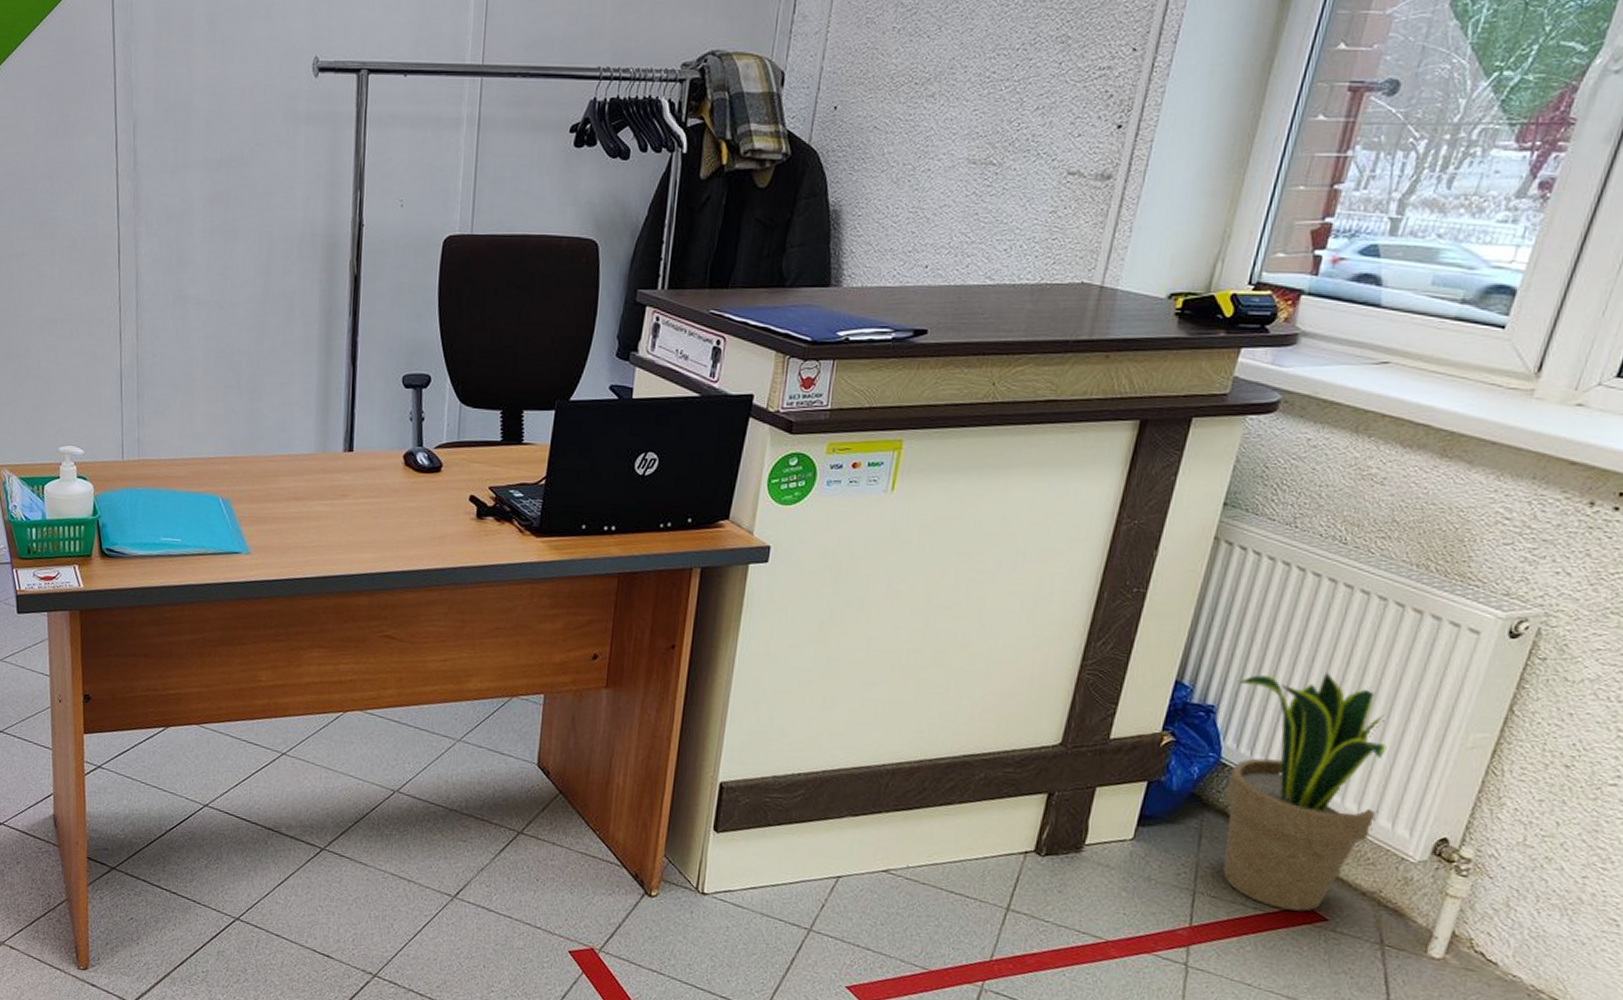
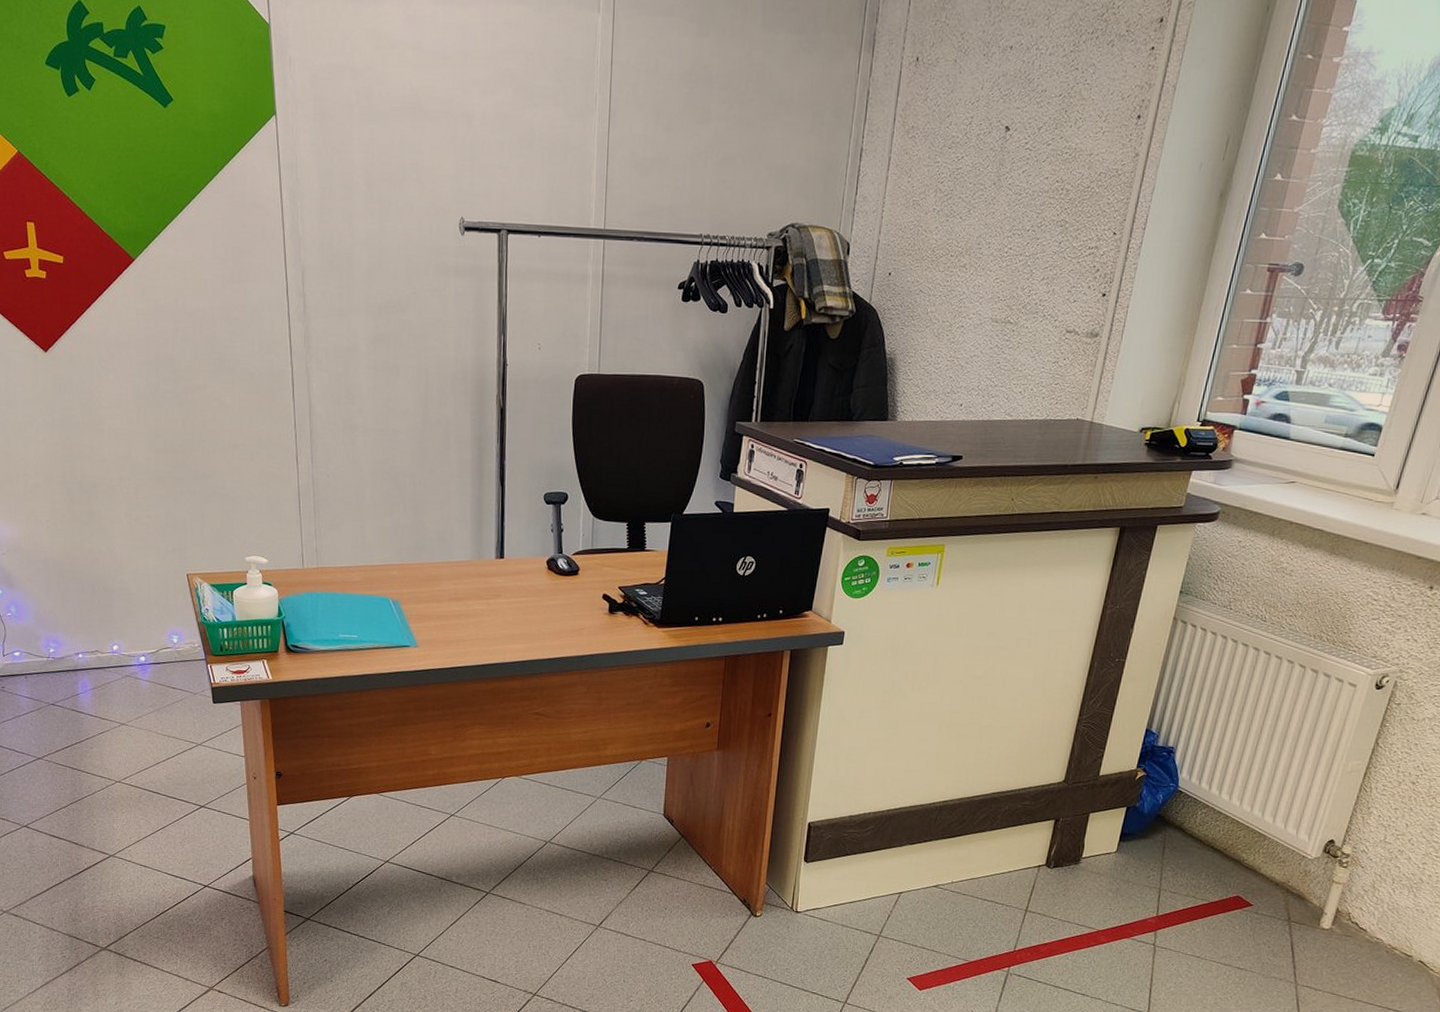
potted plant: present [1223,672,1387,911] -> none [1180,719,1293,900]

